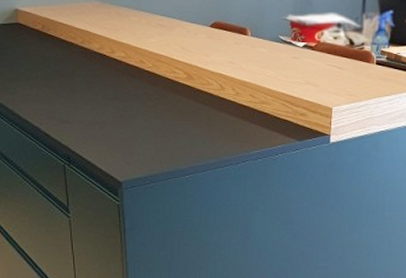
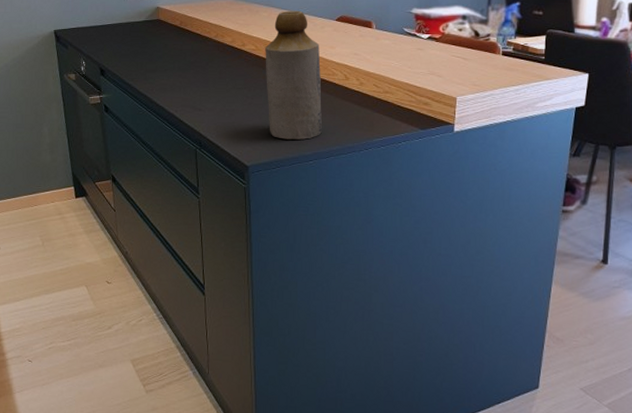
bottle: none [136,15,199,153] -> present [265,10,323,140]

